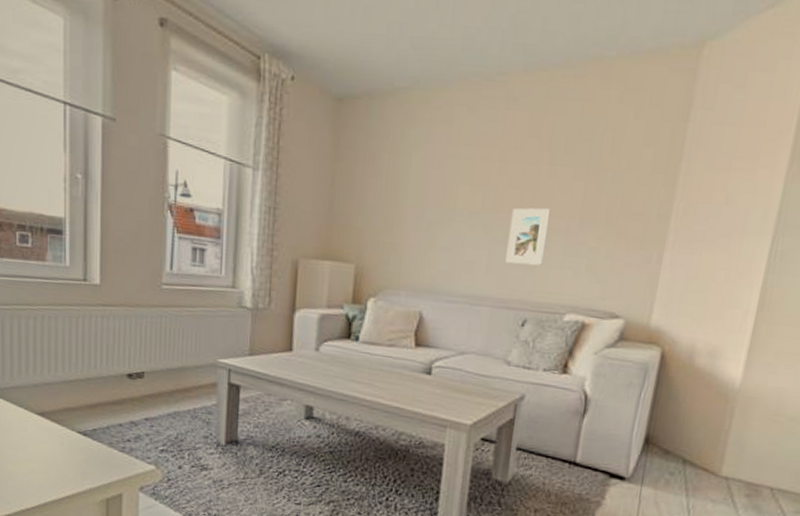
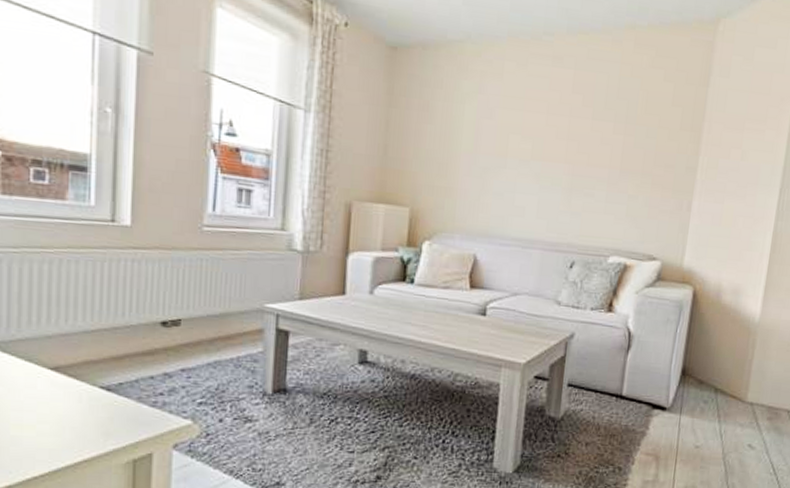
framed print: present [505,208,551,266] -> none [554,157,594,211]

